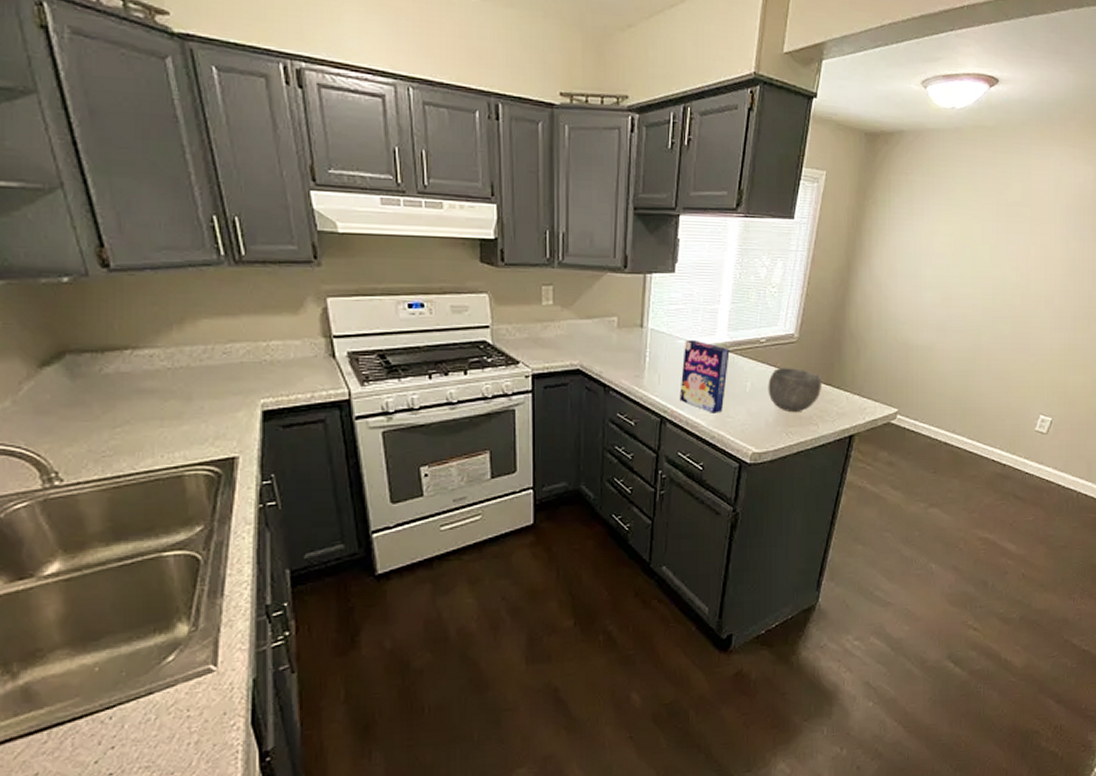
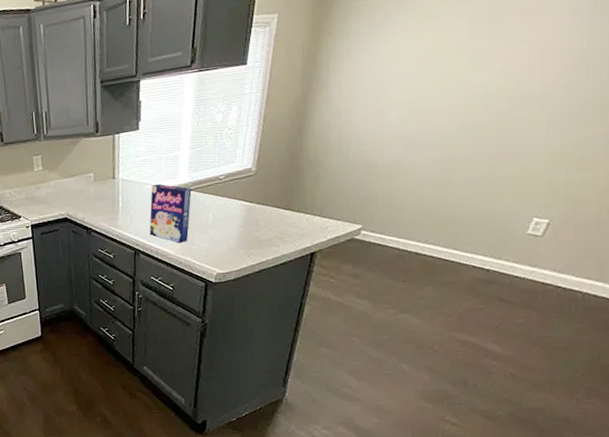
bowl: present [768,367,822,413] -> none [228,198,282,237]

